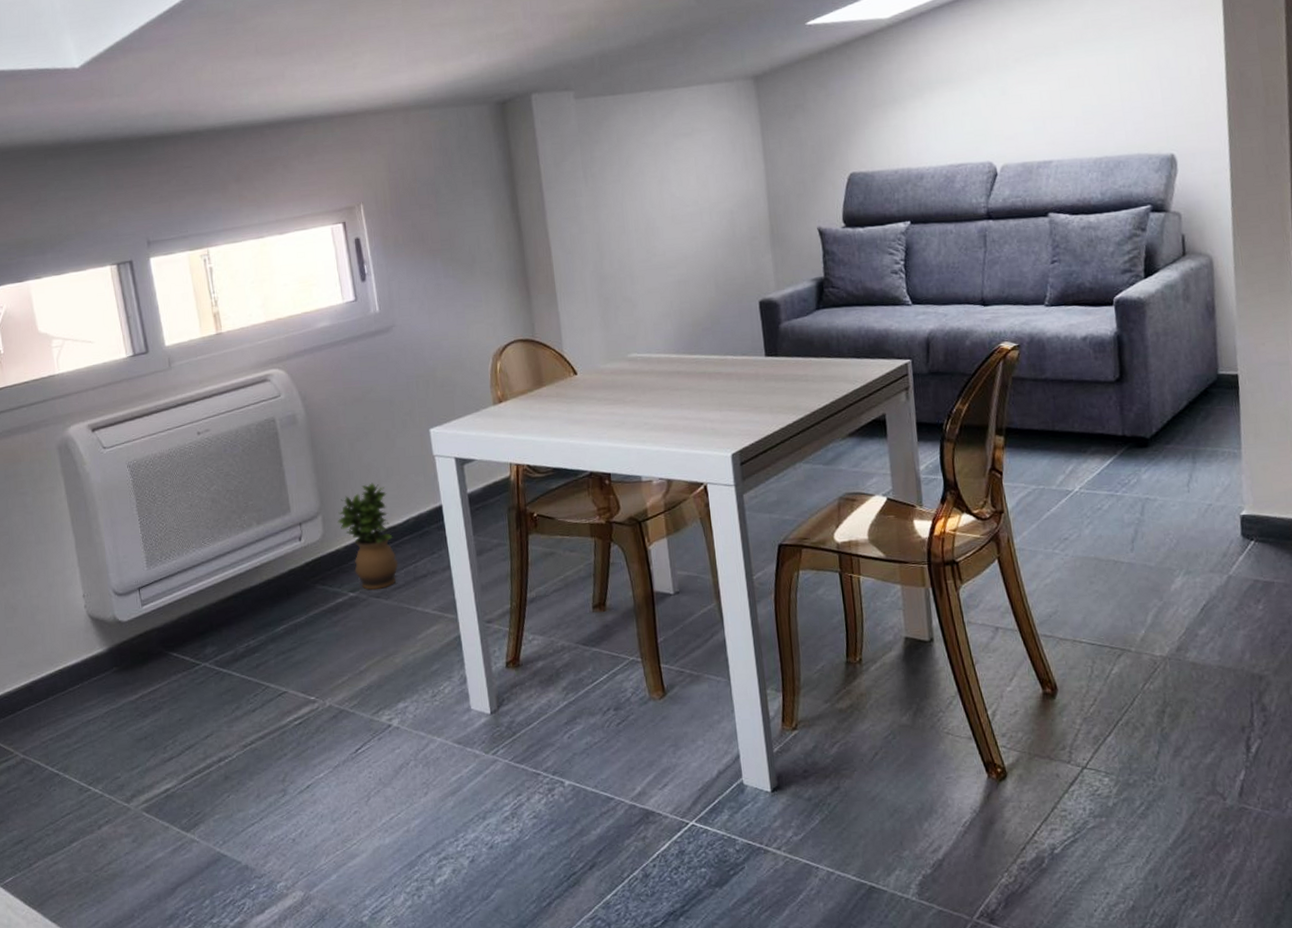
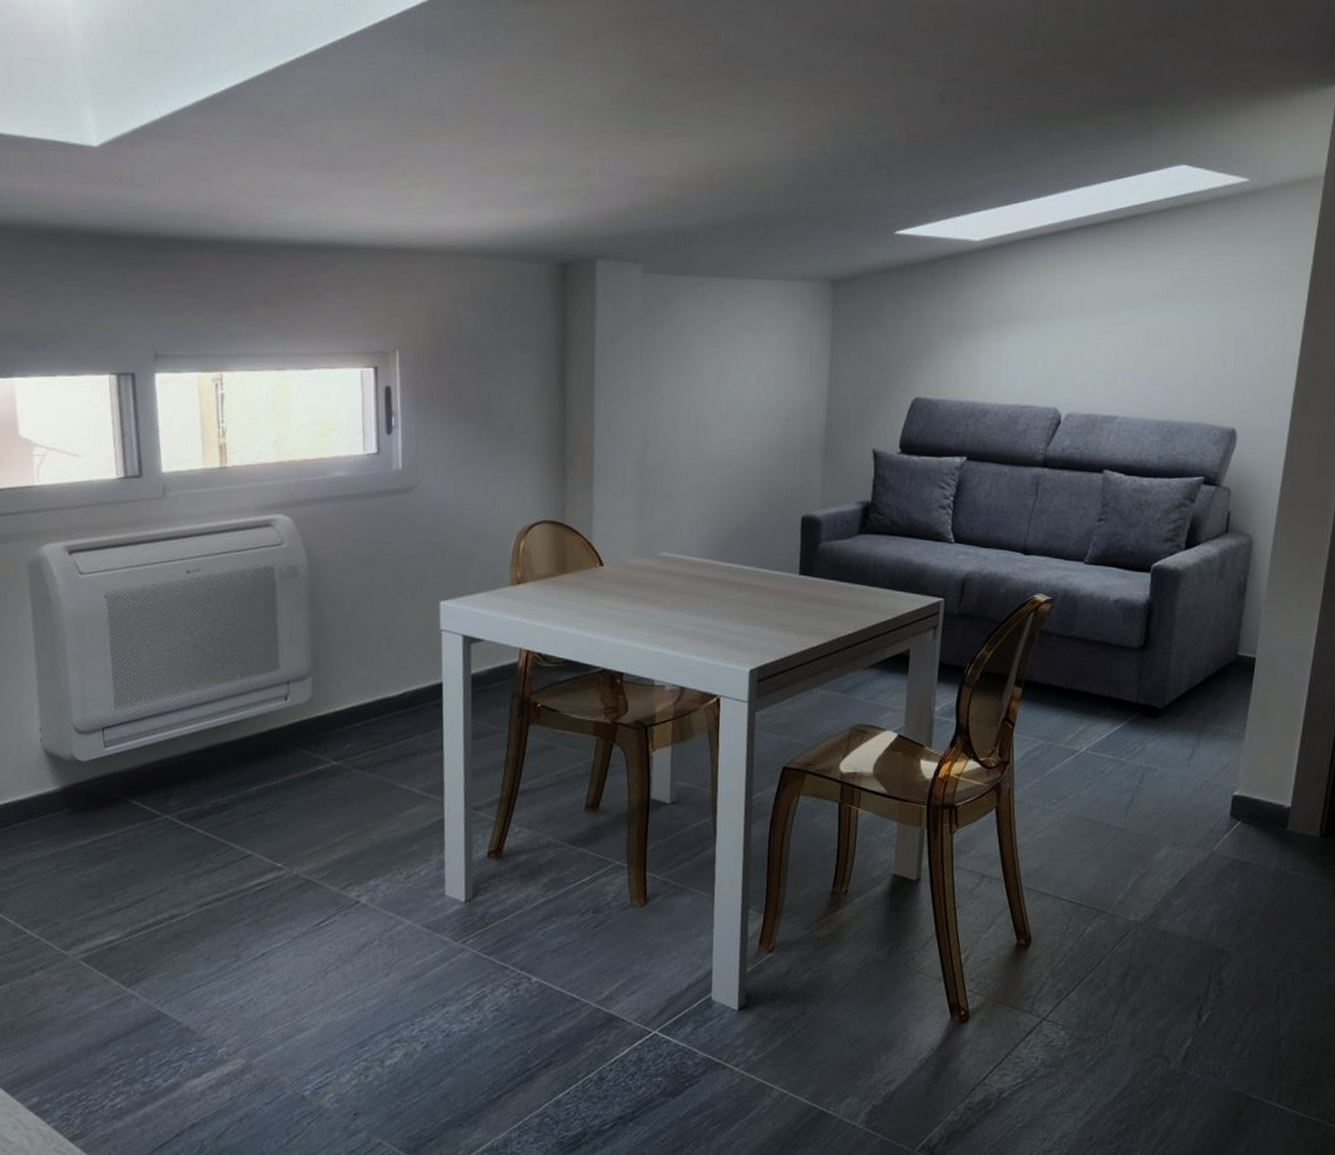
potted plant: present [337,482,399,591] -> none [328,649,389,762]

